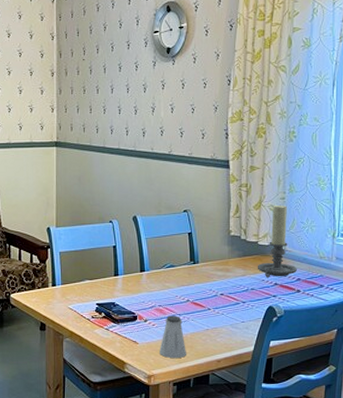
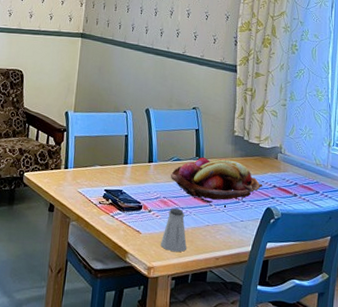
fruit basket: none [165,260,264,307] -> present [171,157,263,203]
candle holder: present [257,204,297,277] -> none [257,110,295,180]

